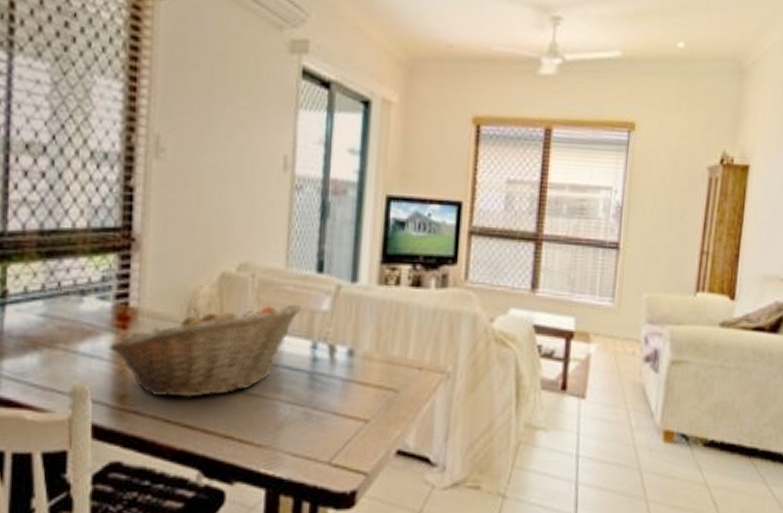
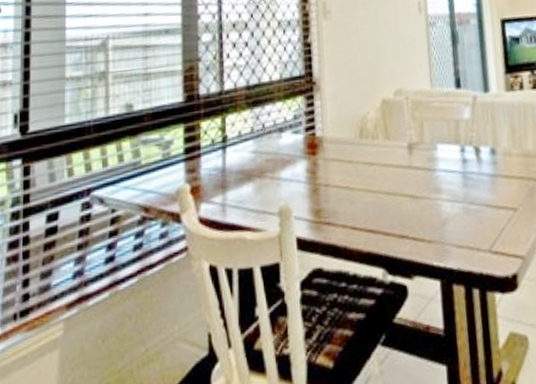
fruit basket: present [109,304,302,397] -> none [304,116,448,208]

